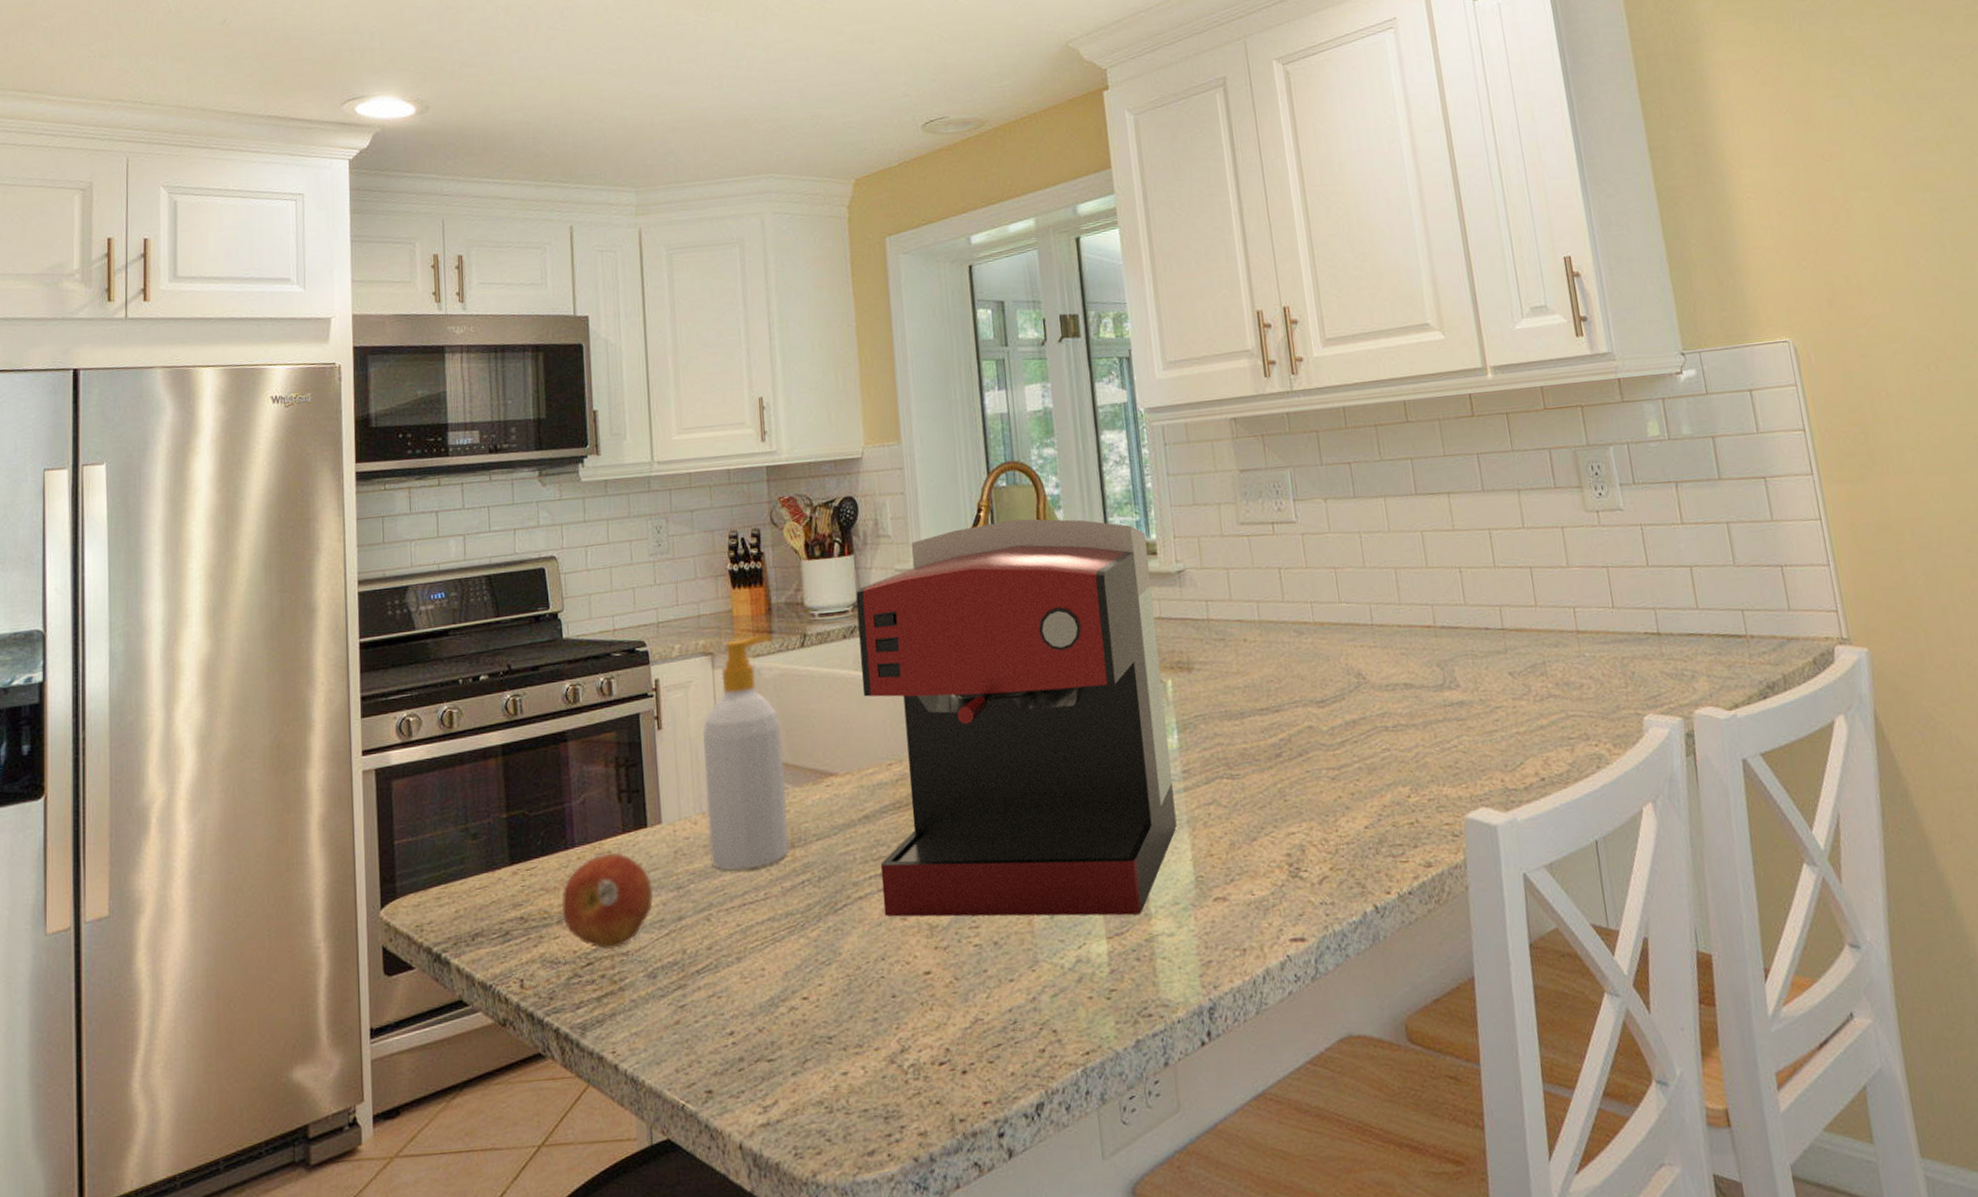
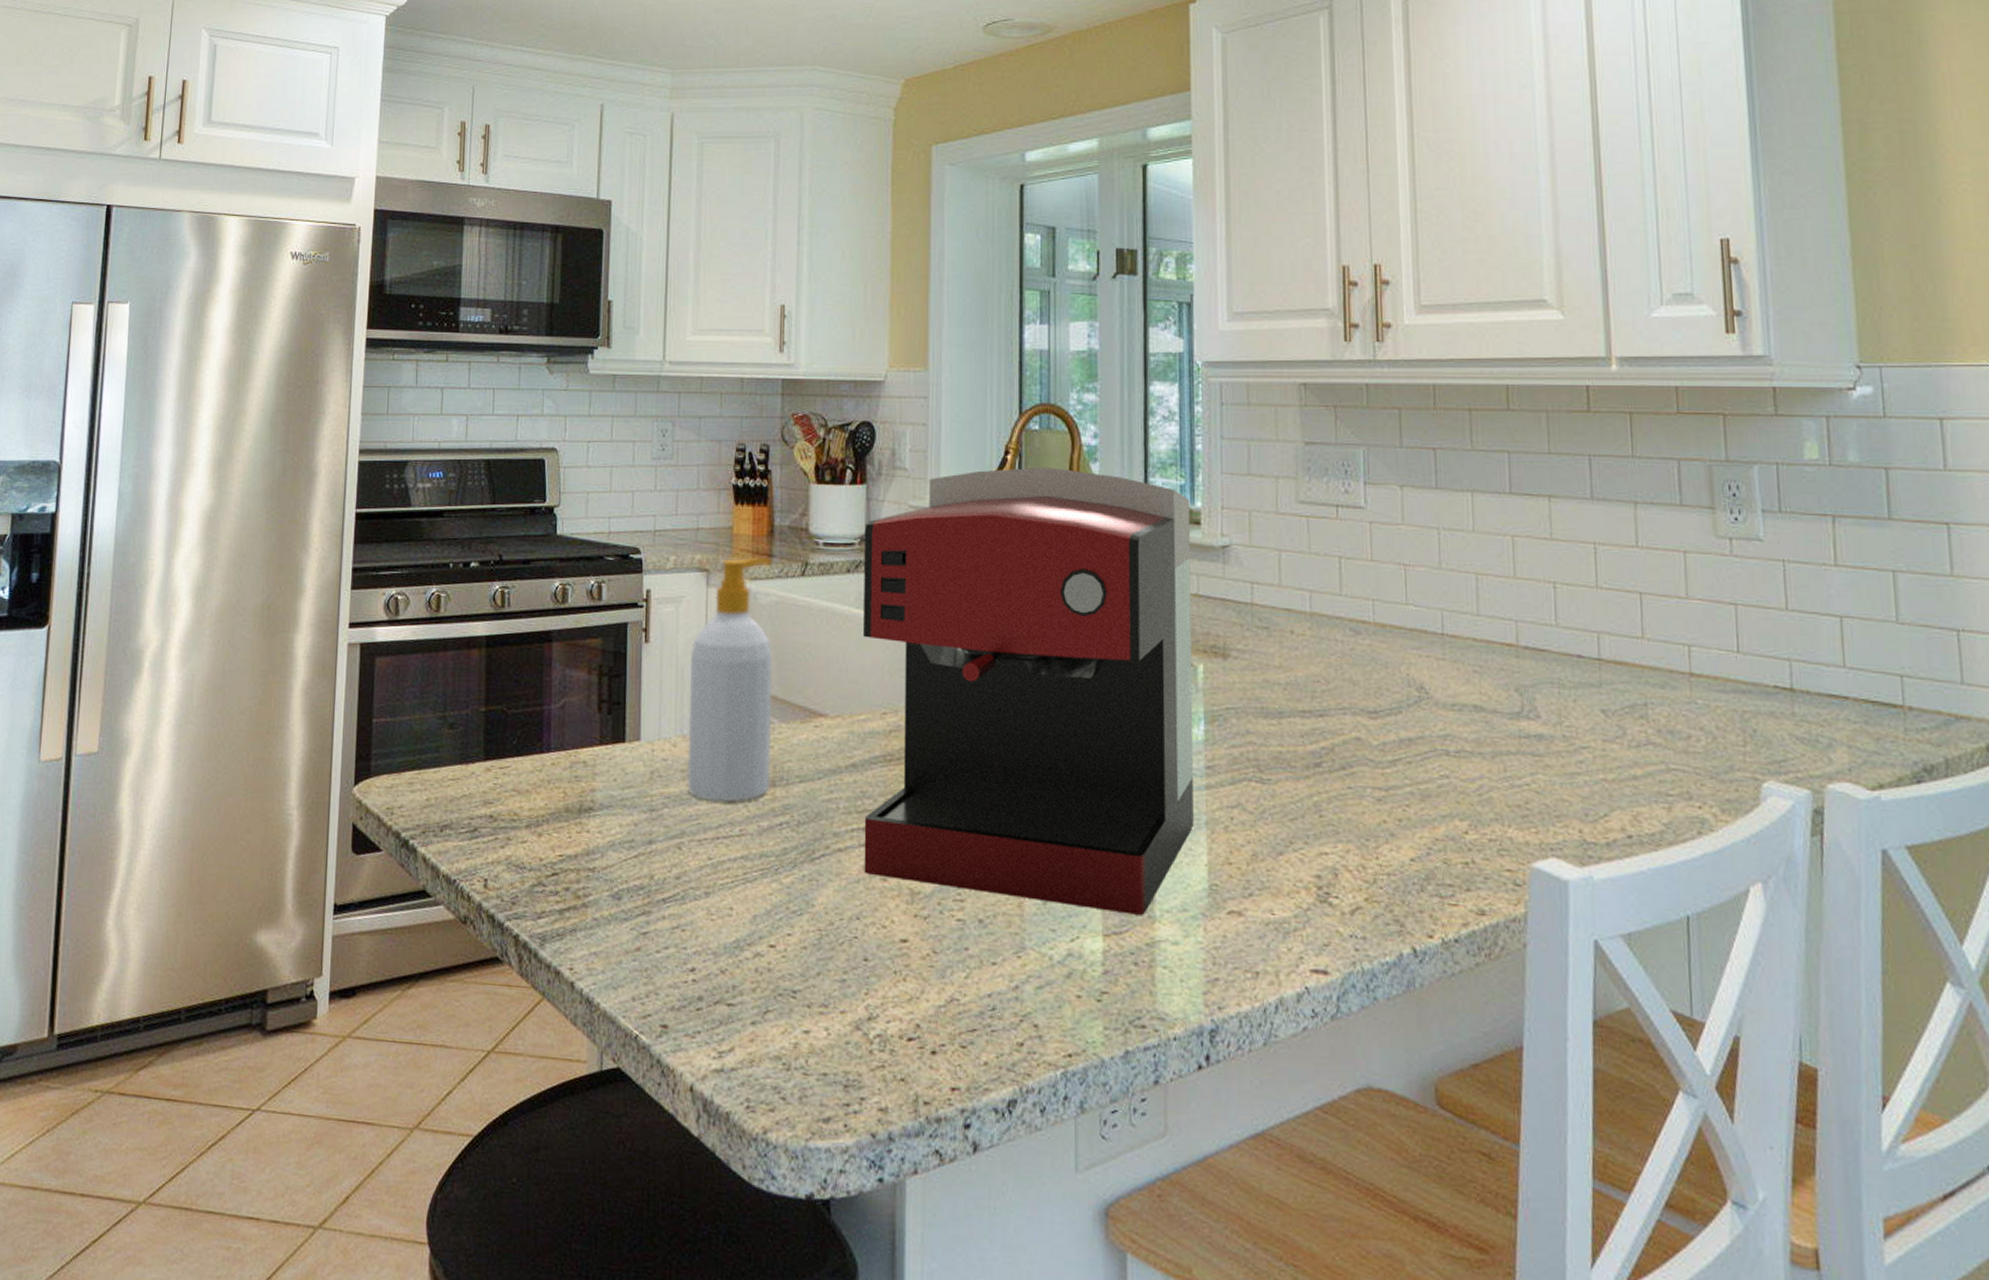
fruit: present [561,853,653,950] -> none [531,763,626,864]

